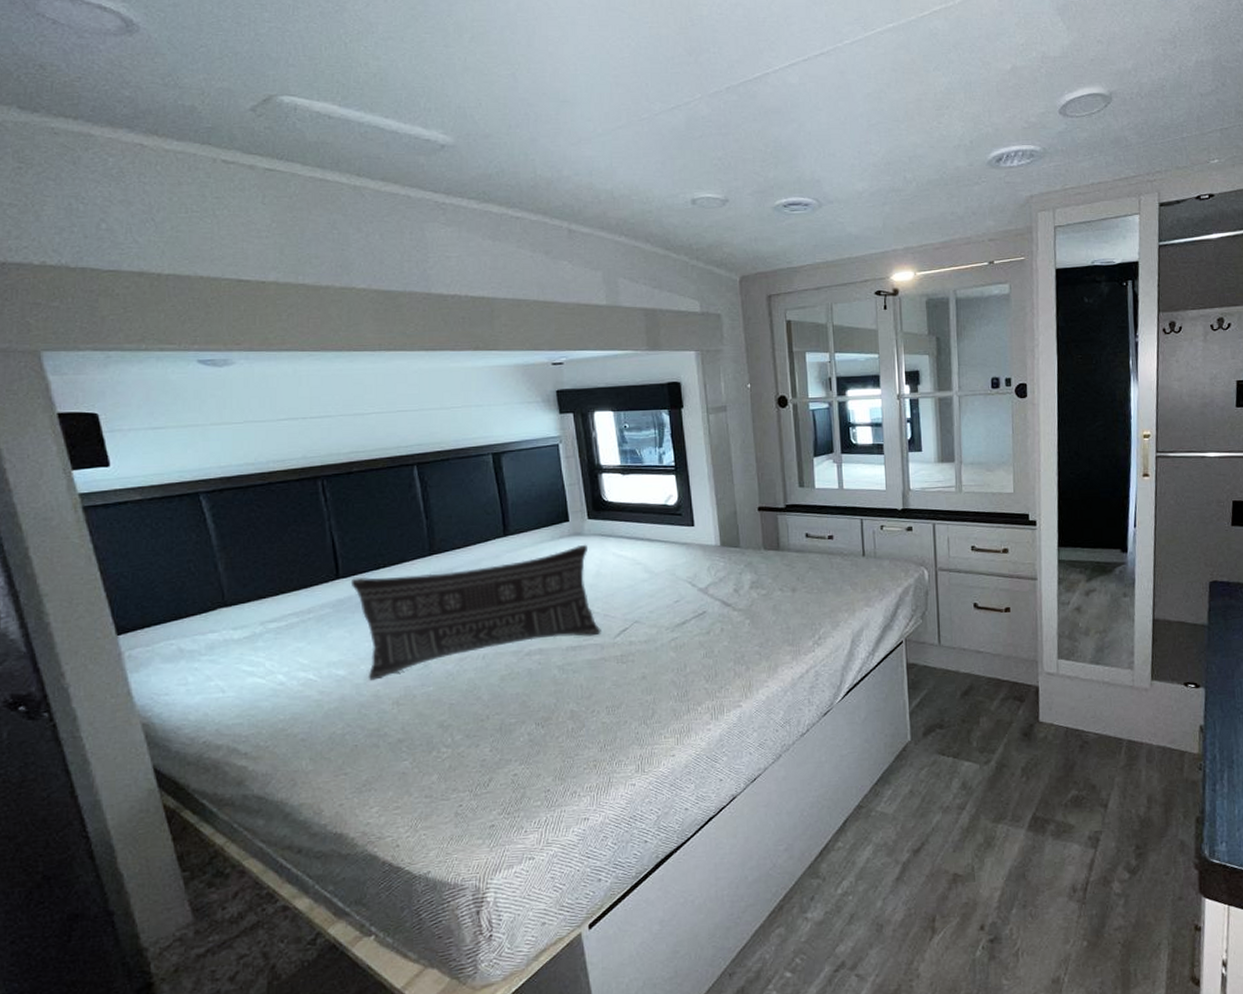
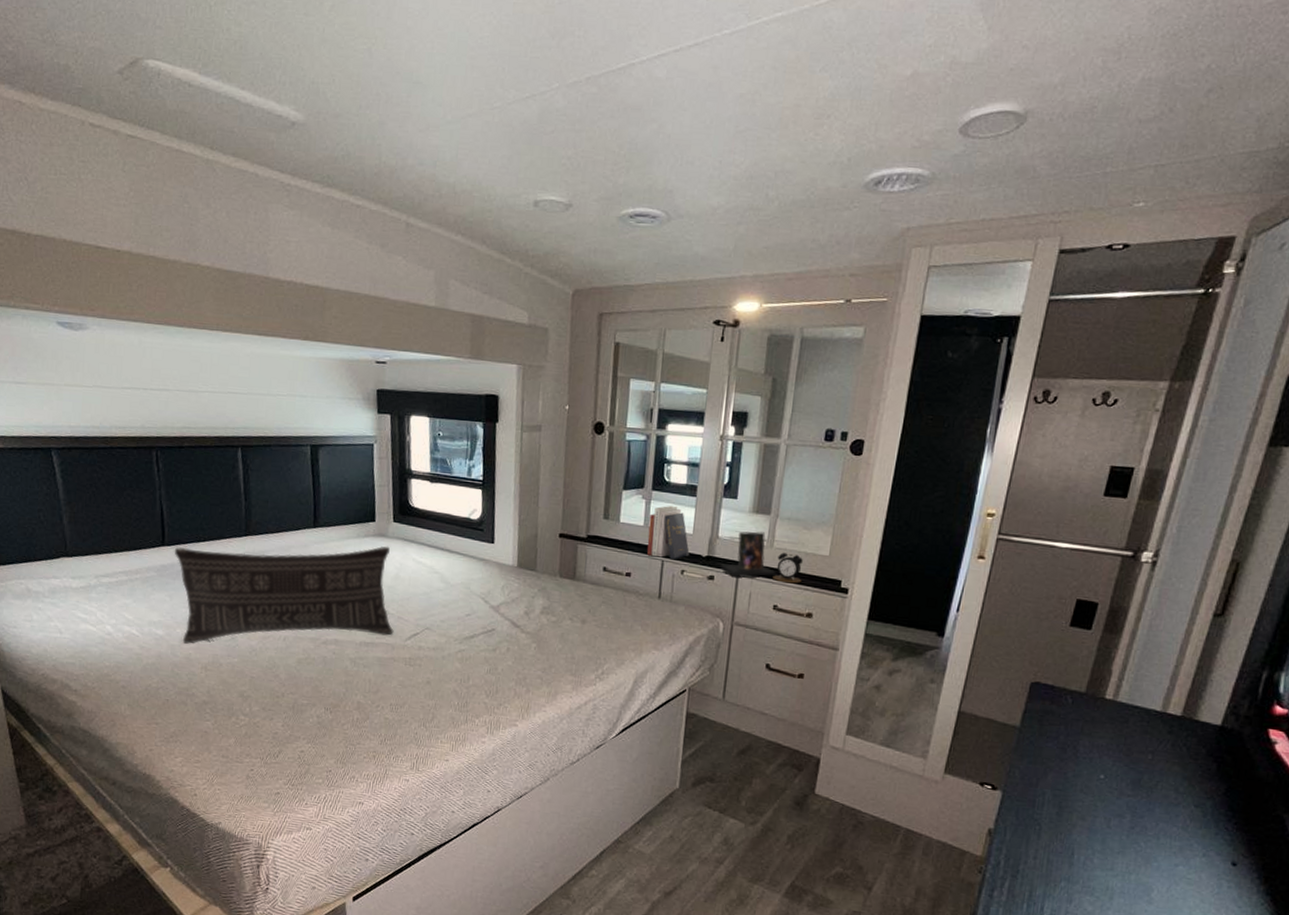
books: none [843,465,886,517] -> present [647,505,690,560]
photo frame: none [916,479,970,525] -> present [719,531,777,577]
alarm clock: none [966,493,993,524] -> present [773,550,803,584]

